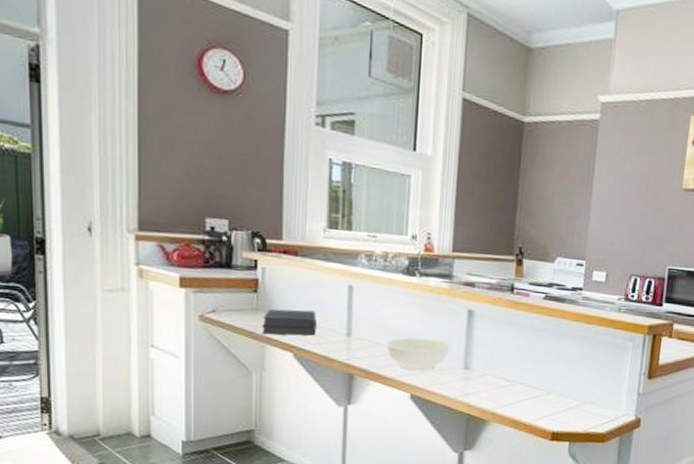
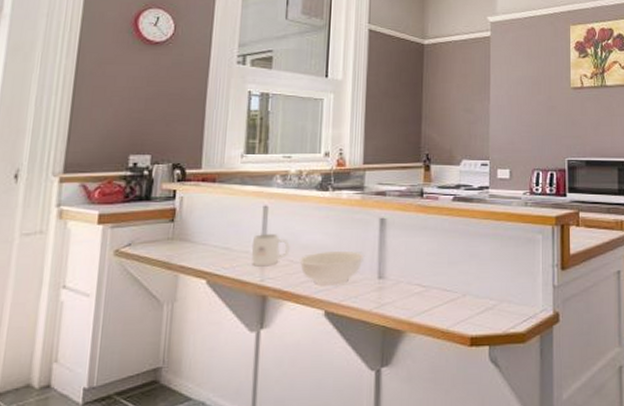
book: present [262,308,317,336] -> none [176,234,231,263]
mug: none [337,312,376,347] -> present [251,233,290,268]

